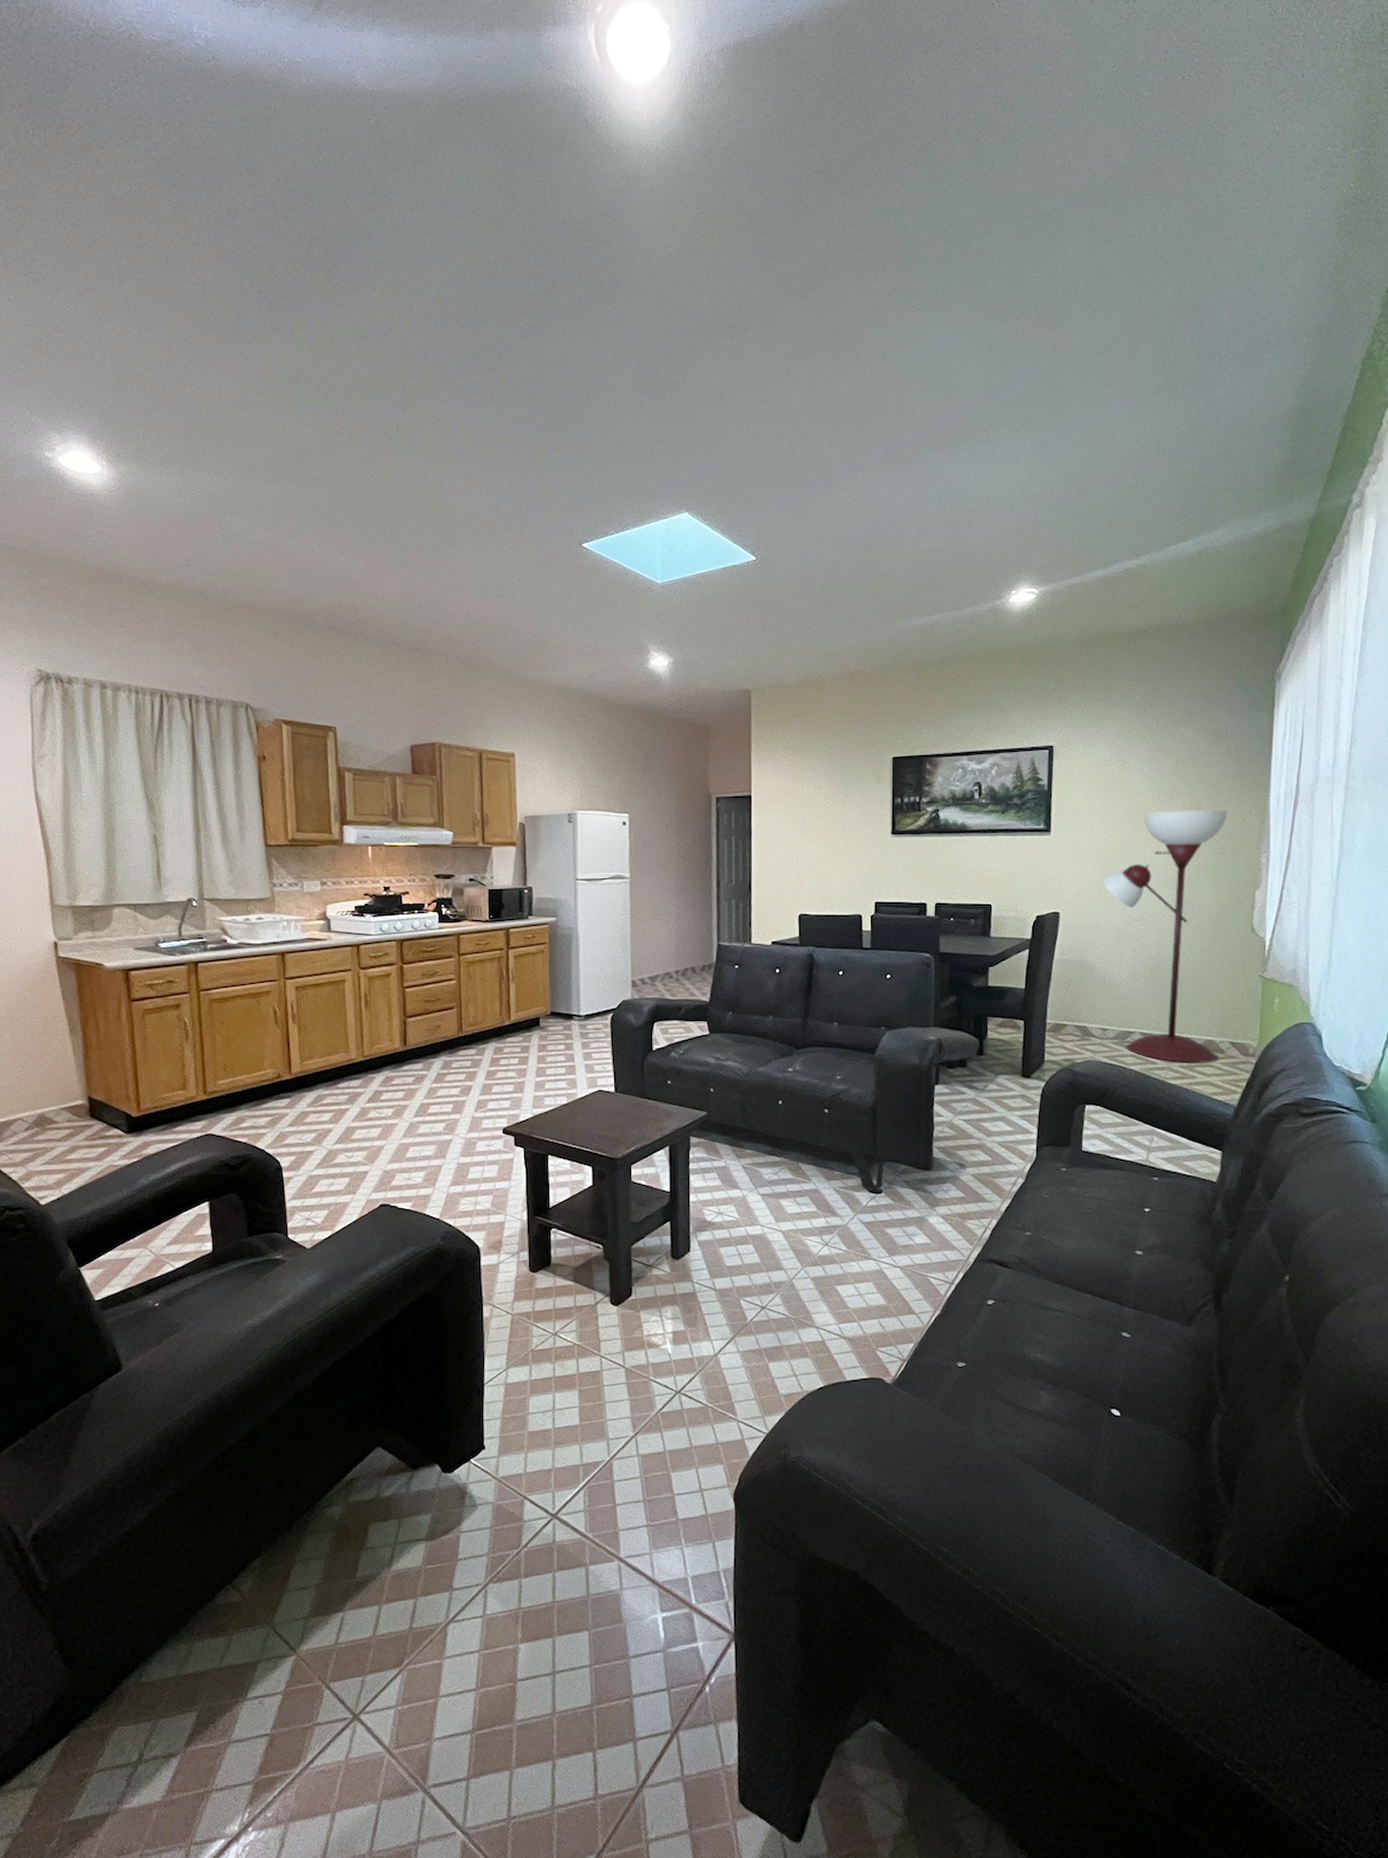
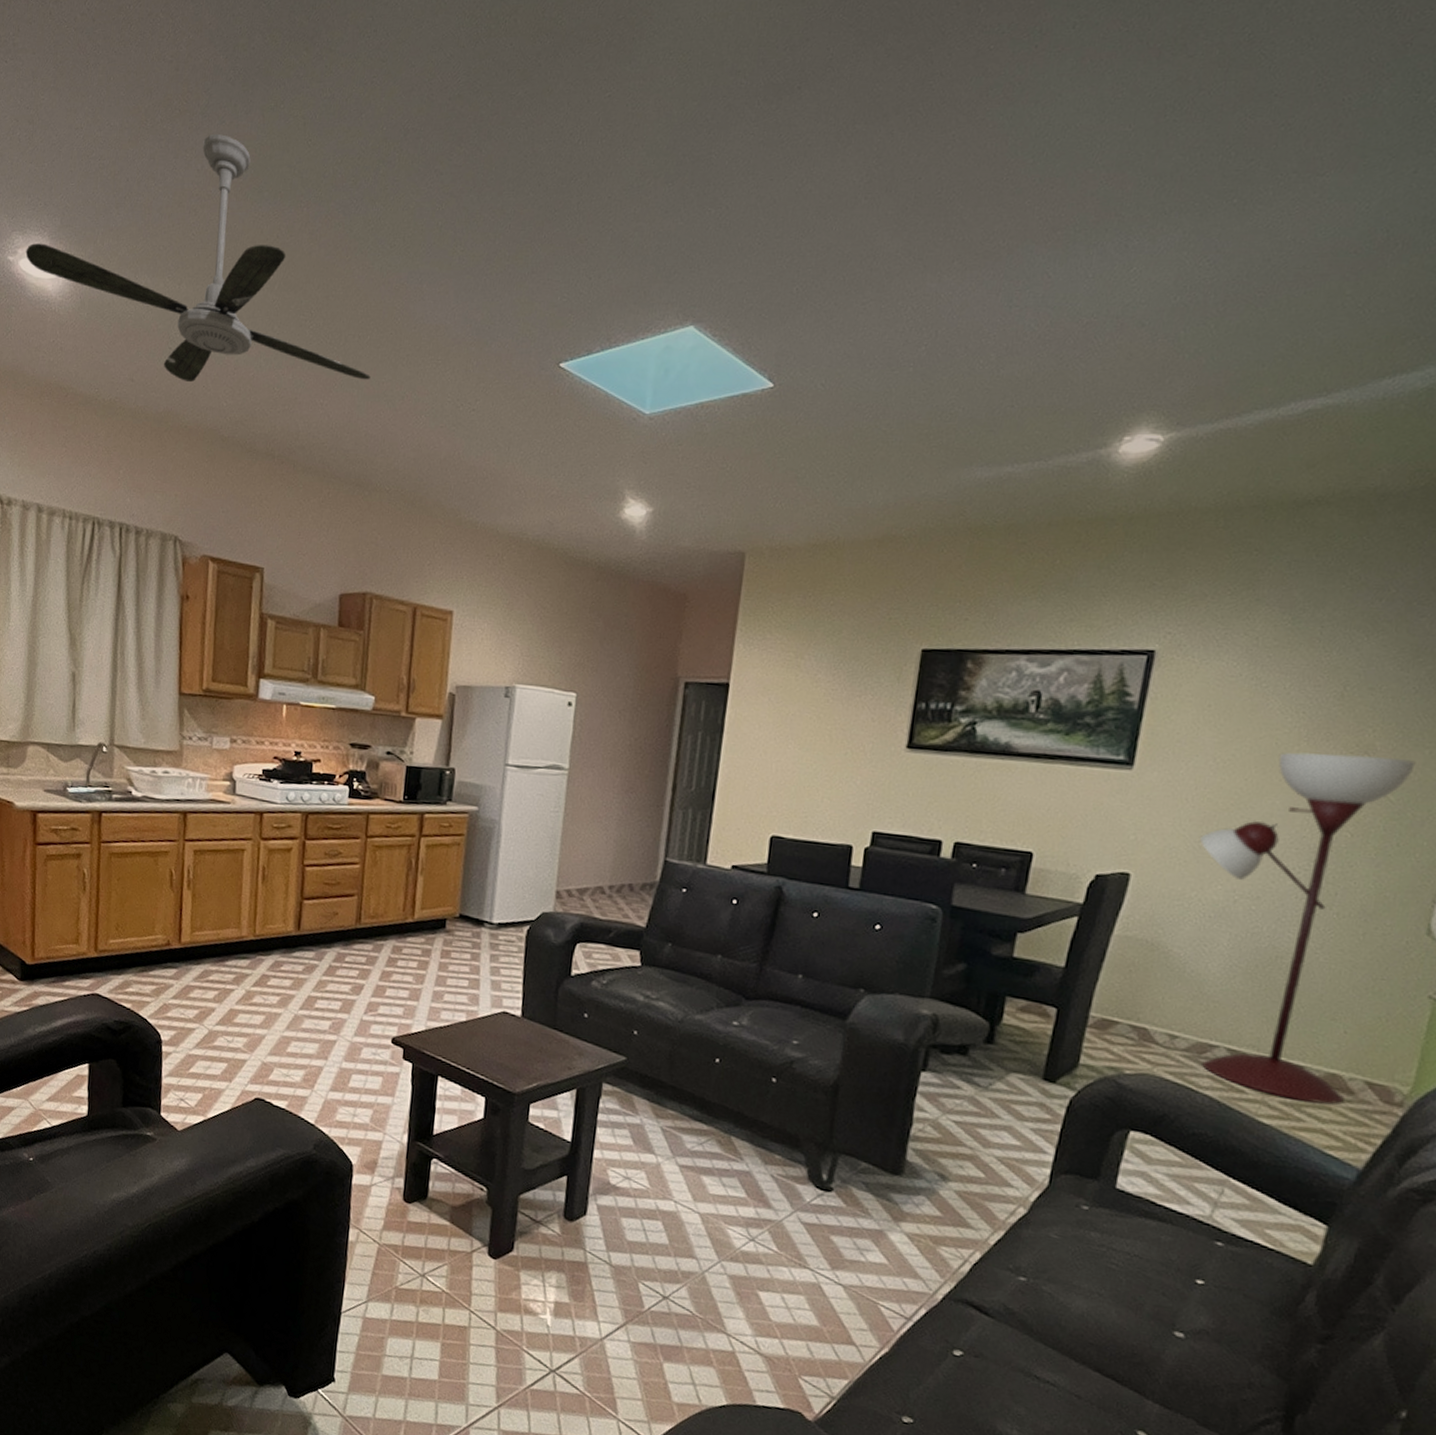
ceiling fan: none [64,348,418,566] -> present [25,134,371,383]

